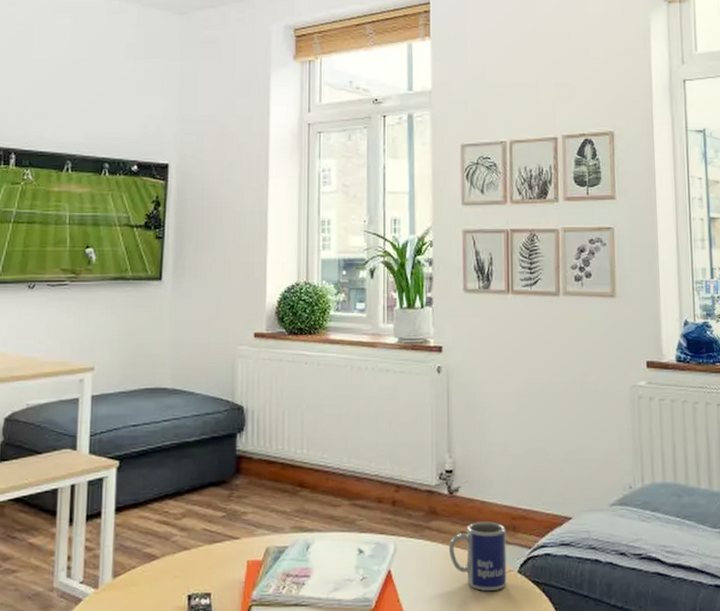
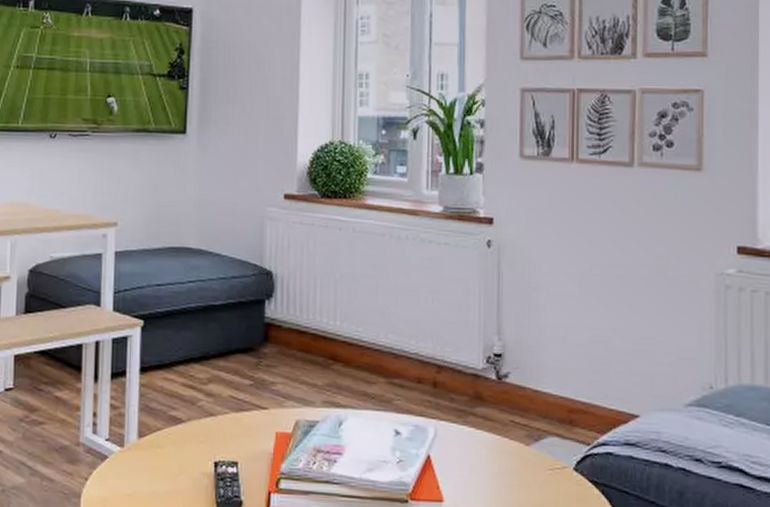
mug: present [448,521,507,591] -> none [495,412,561,487]

